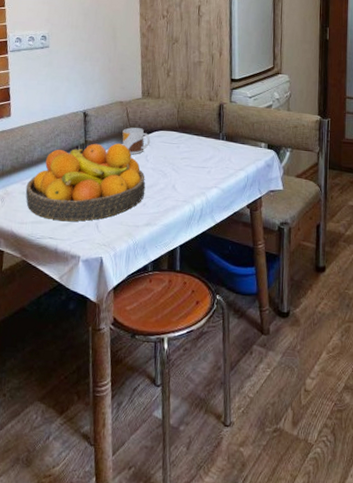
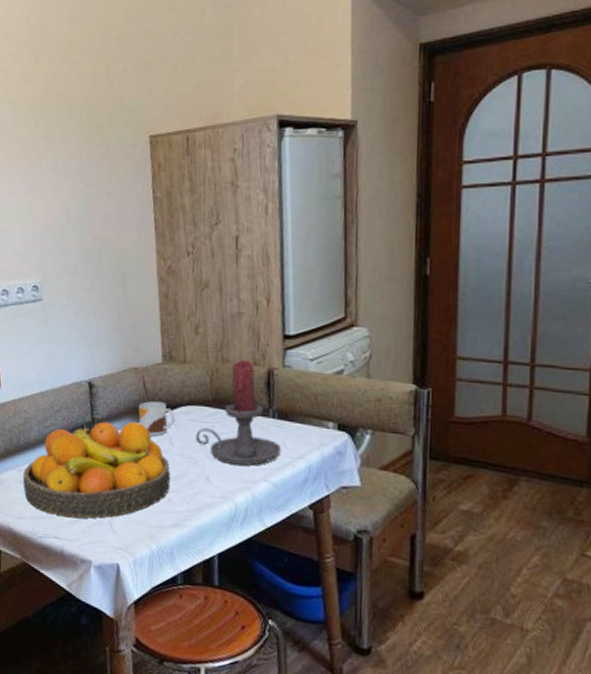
candle holder: none [165,96,228,176] -> present [195,360,281,466]

